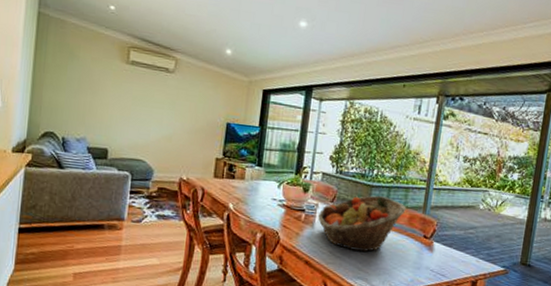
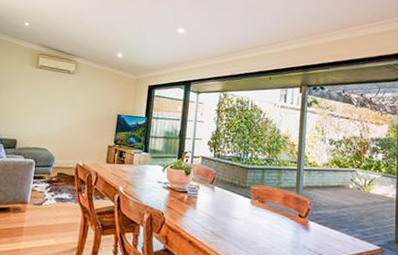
fruit basket: present [317,195,407,253] -> none [199,177,280,232]

